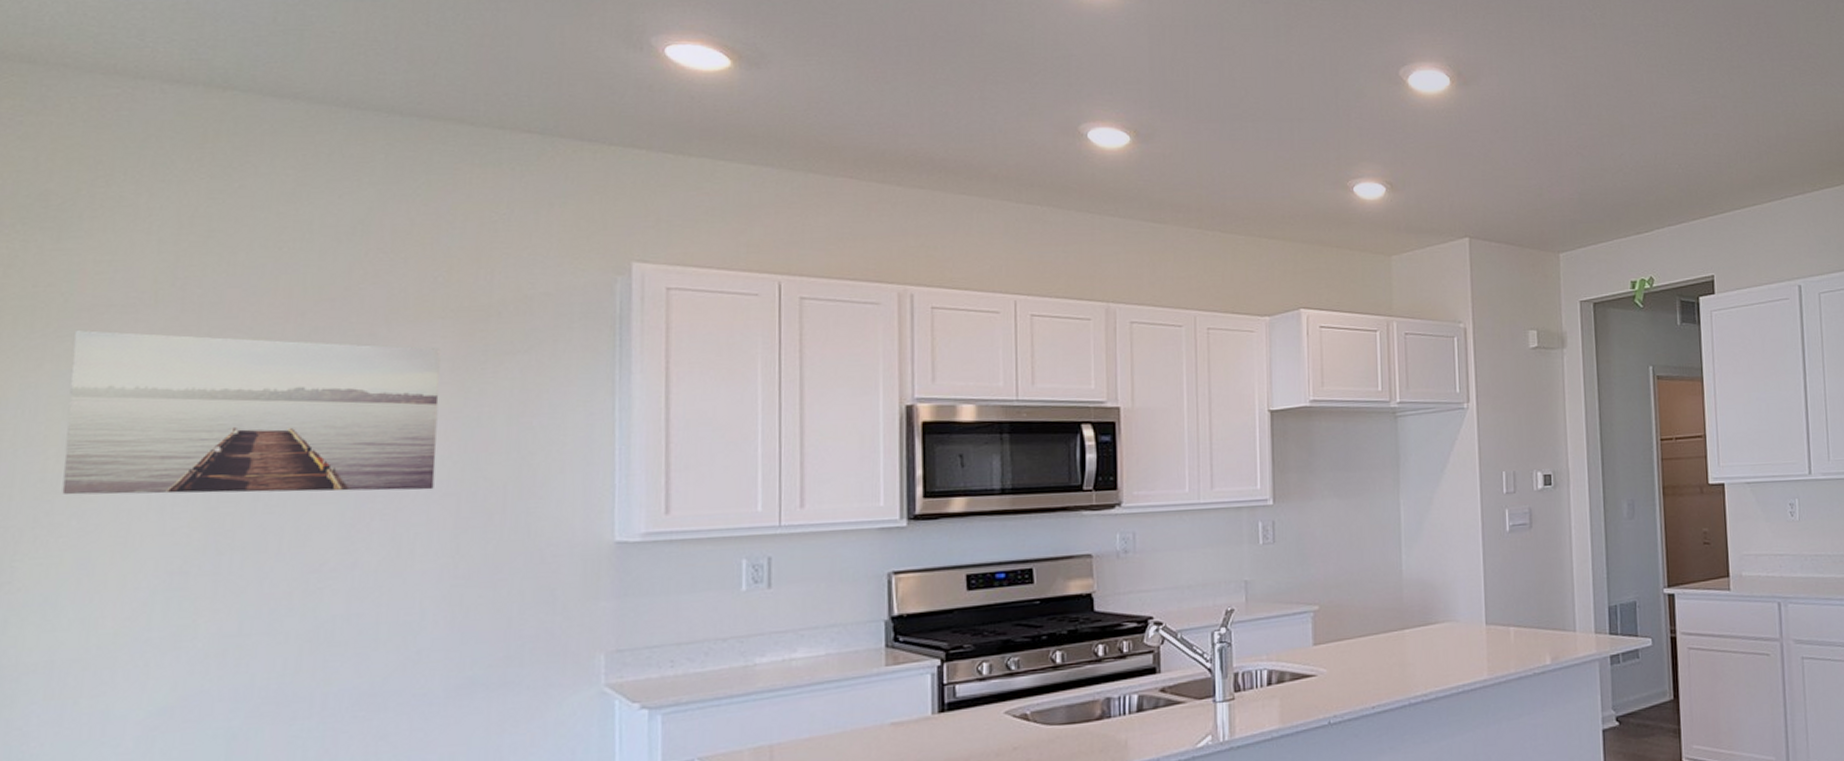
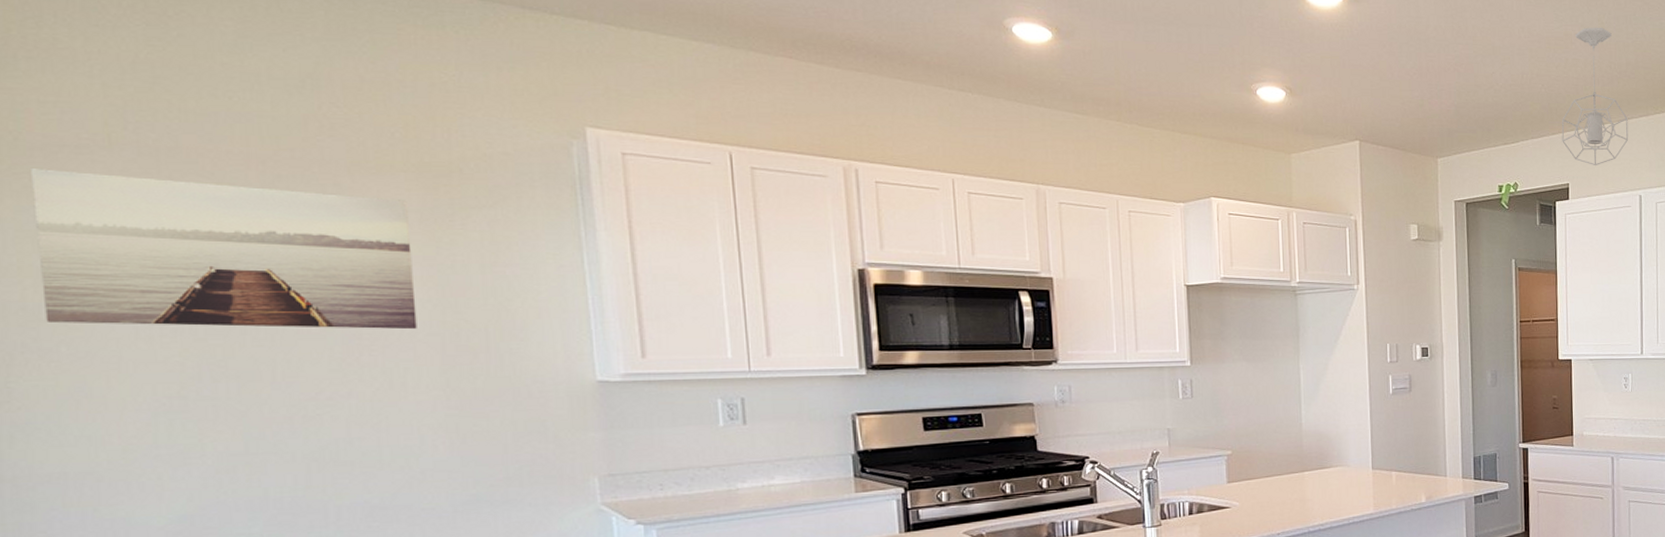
pendant light: none [1703,97,1783,254] -> present [1561,27,1629,166]

